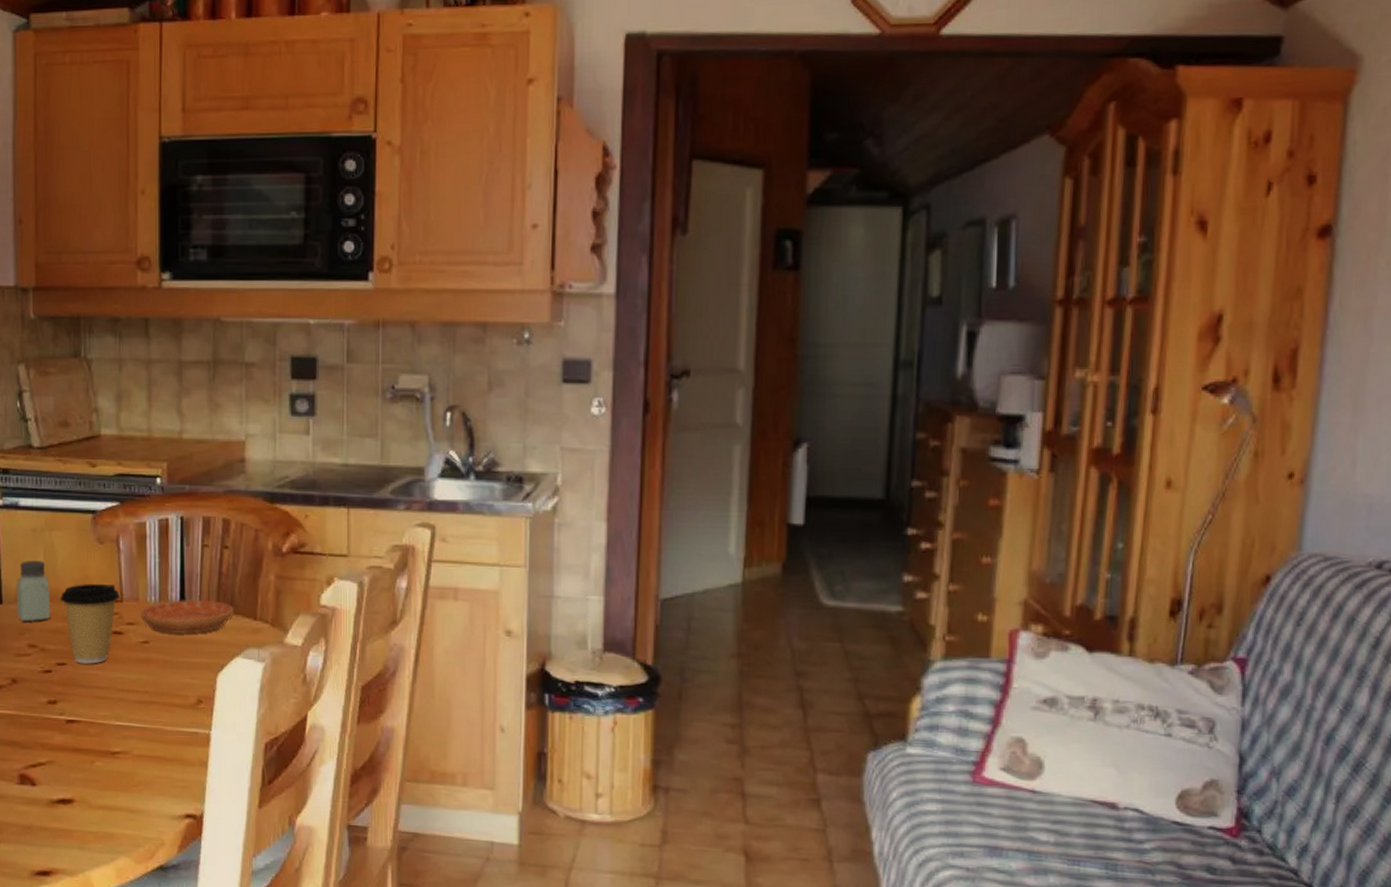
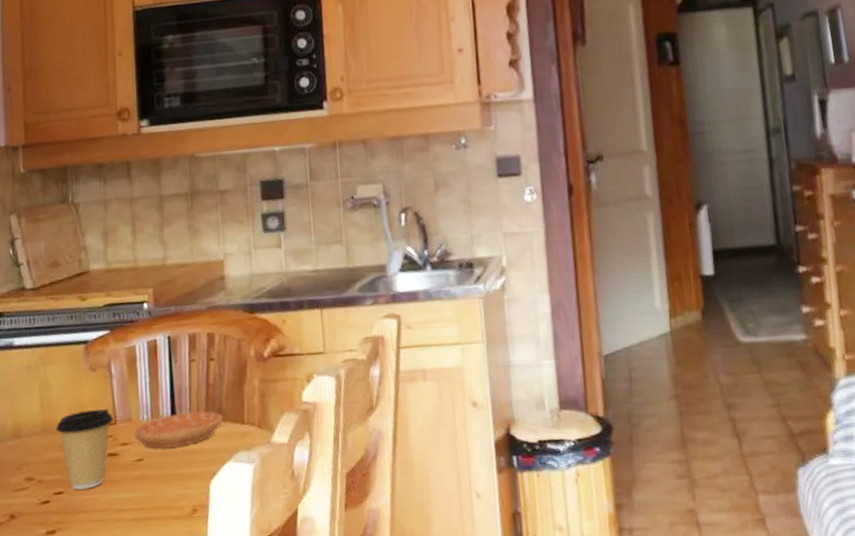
saltshaker: present [16,561,50,622] -> none [12,395,46,457]

